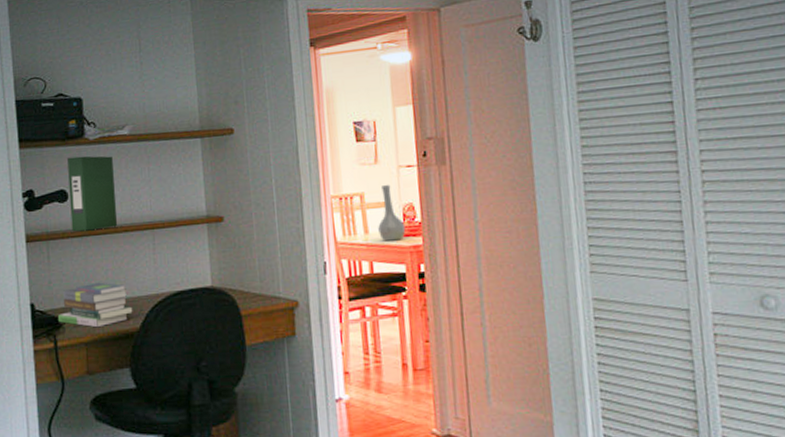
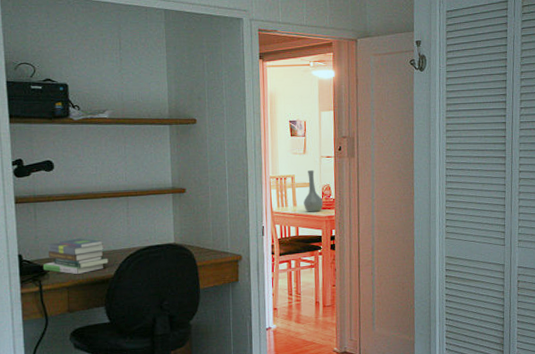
binder: present [67,156,117,232] -> none [54,133,96,196]

